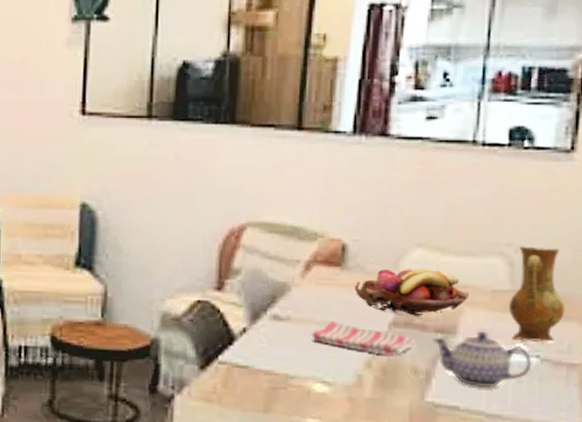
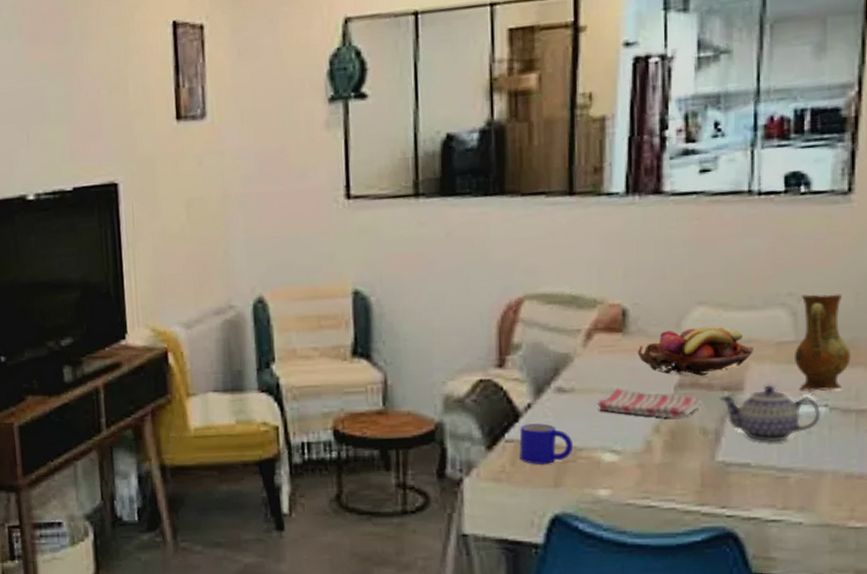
mug: none [231,348,286,389] -> present [519,423,574,465]

